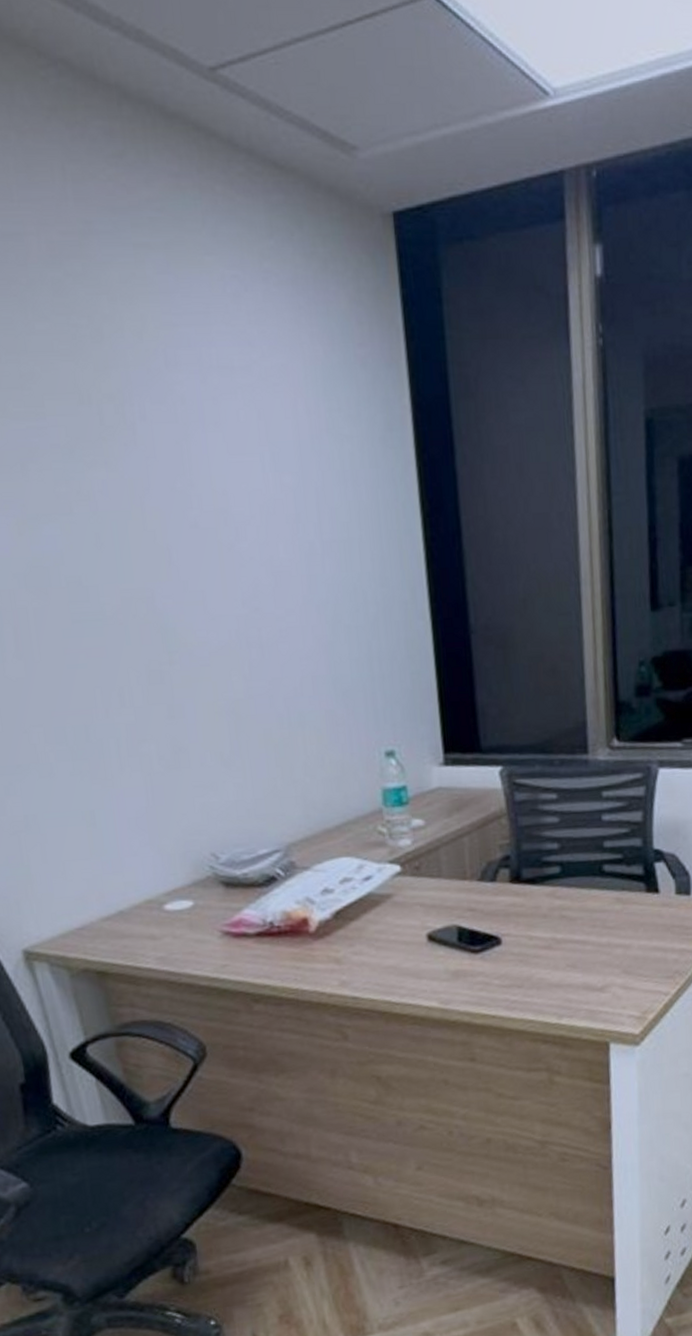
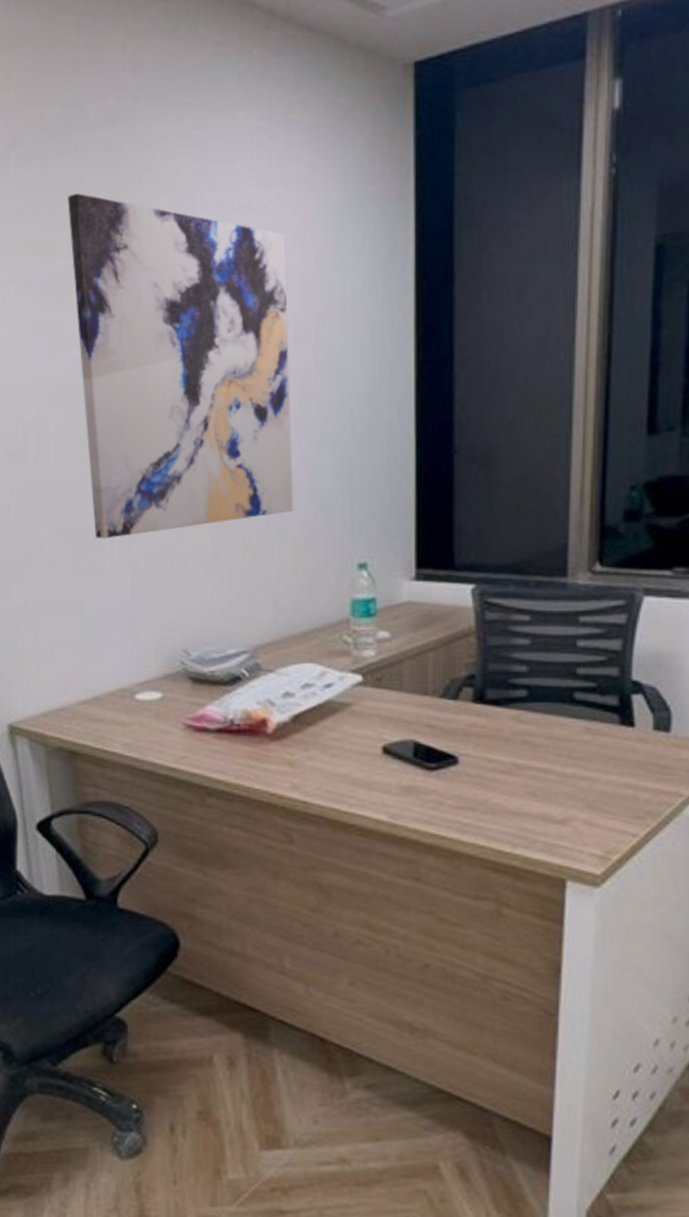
wall art: none [16,344,313,740] -> present [68,193,294,539]

